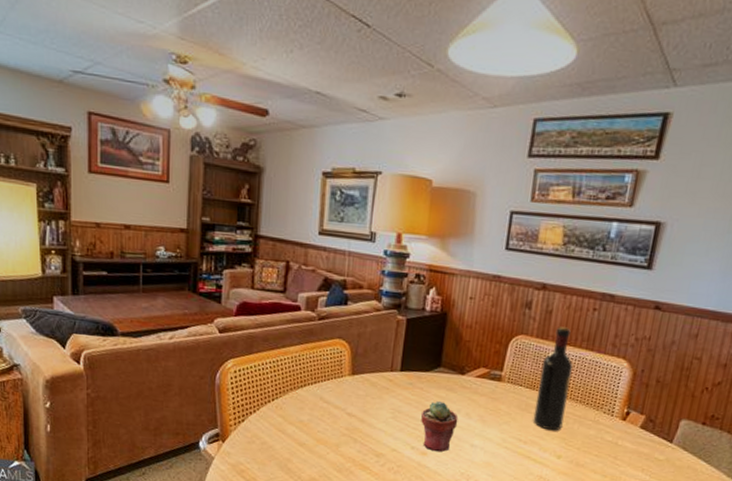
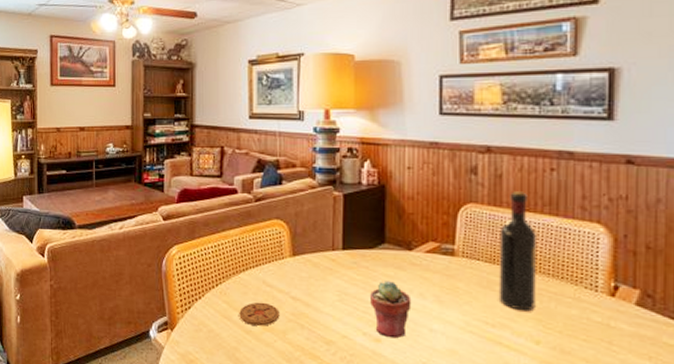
coaster: none [294,417,335,439] -> present [239,302,280,326]

